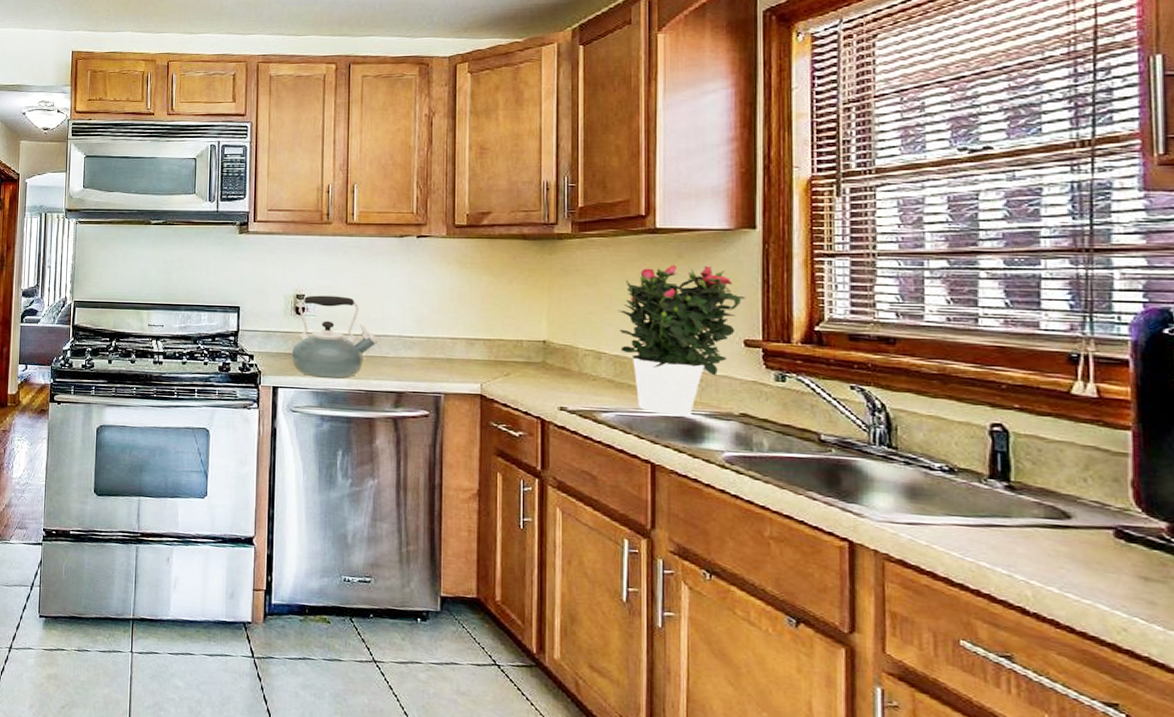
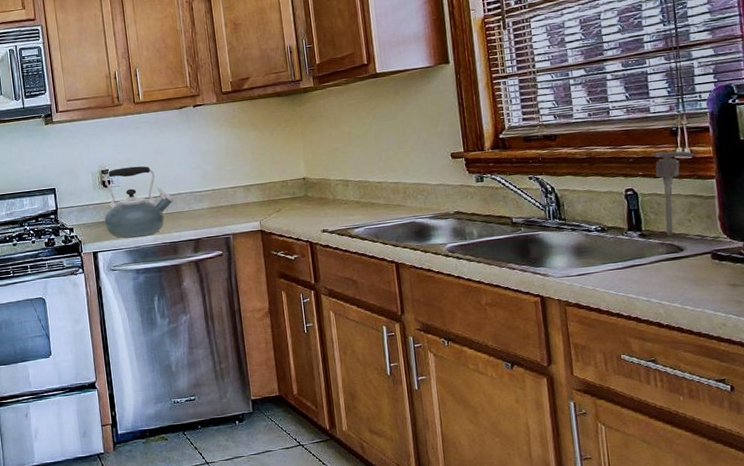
potted flower: present [617,264,745,417] -> none [356,98,448,223]
soap dispenser: none [1034,382,1105,495] -> present [650,151,696,236]

